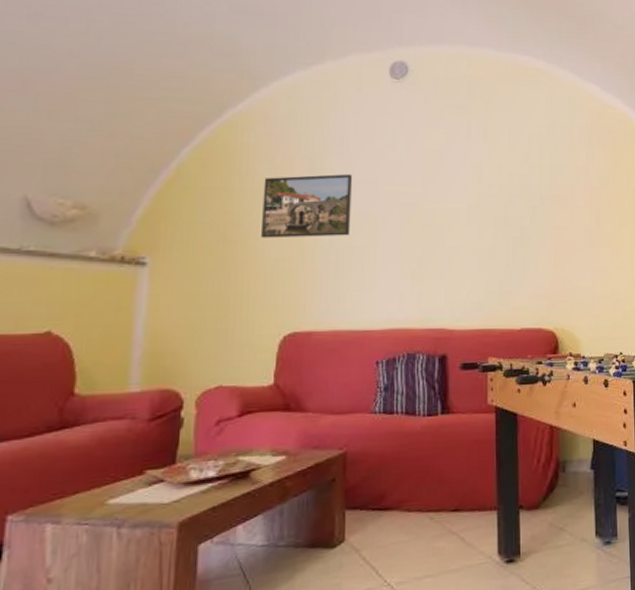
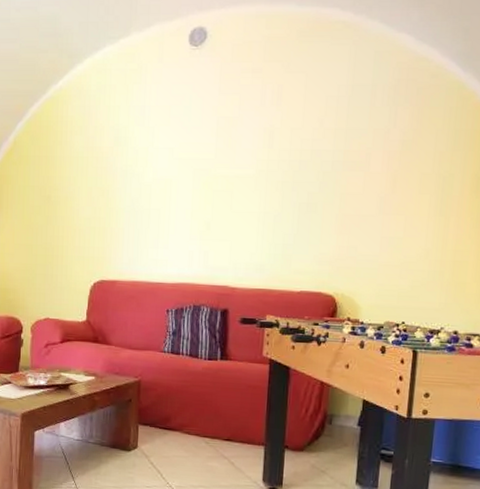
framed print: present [260,174,352,238] -> none [76,142,151,200]

